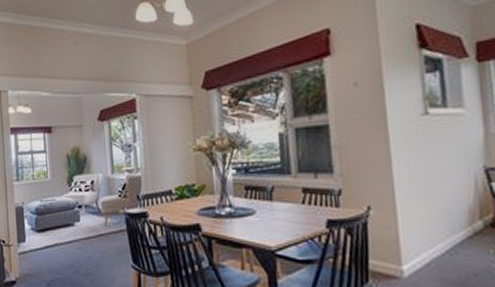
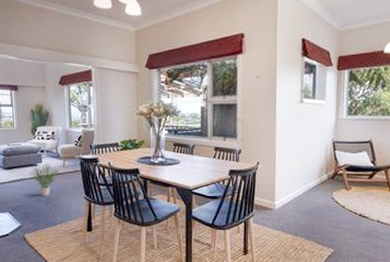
potted plant: none [64,222,99,266] -> present [29,163,58,196]

